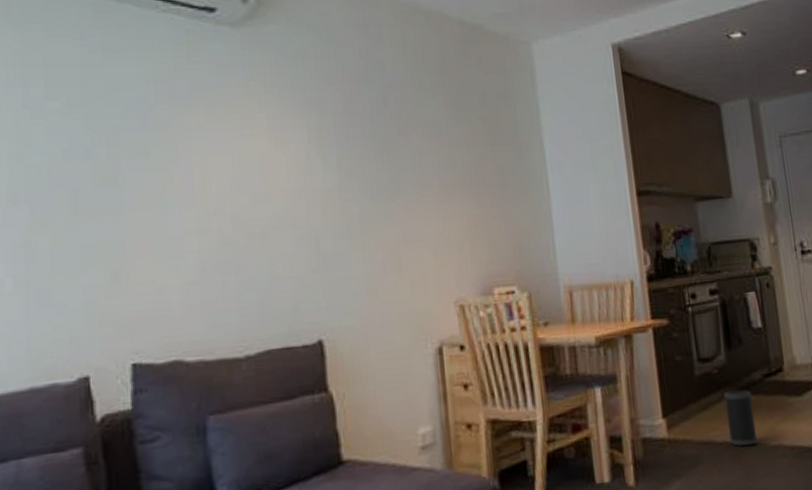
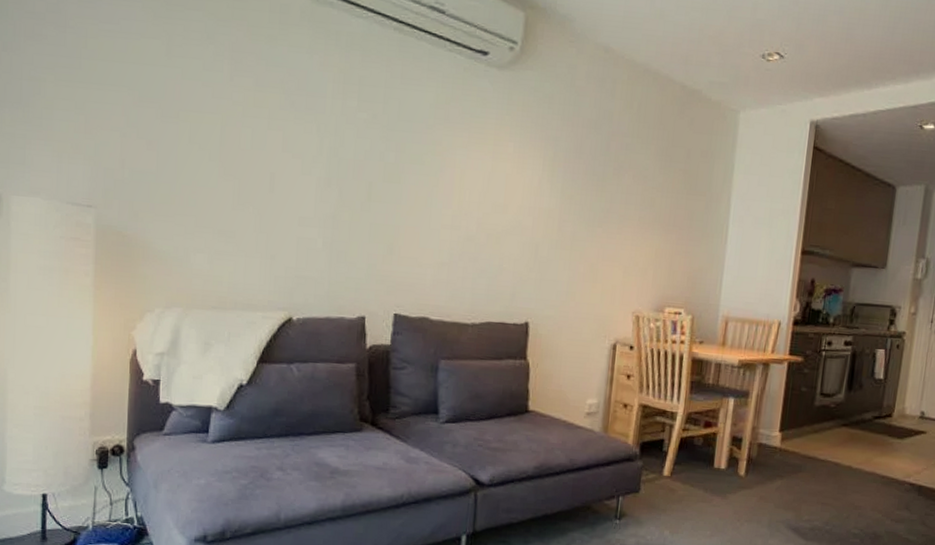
speaker: present [723,390,757,446] -> none [830,422,859,468]

